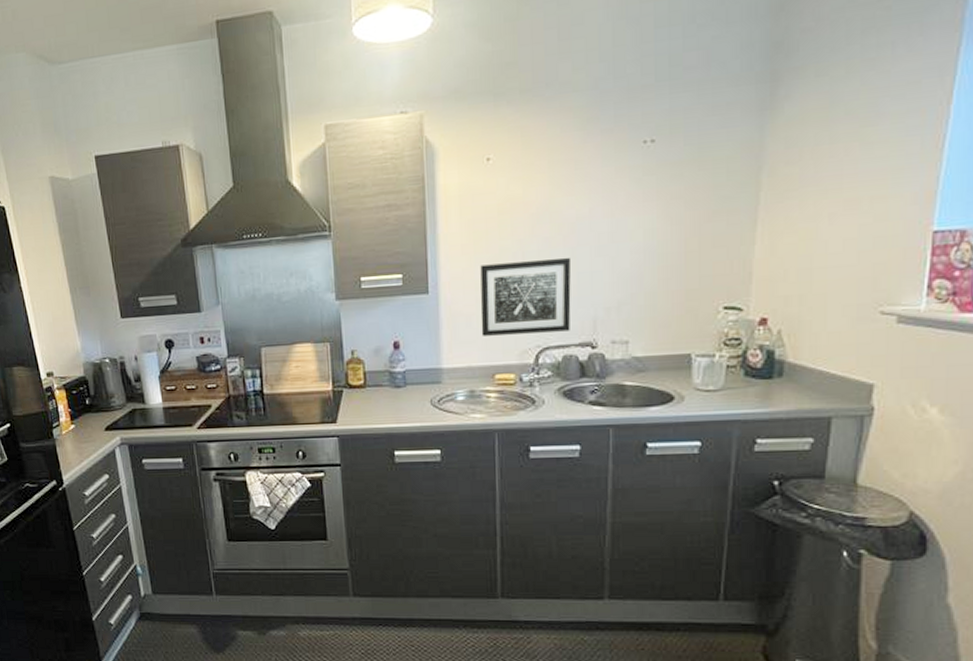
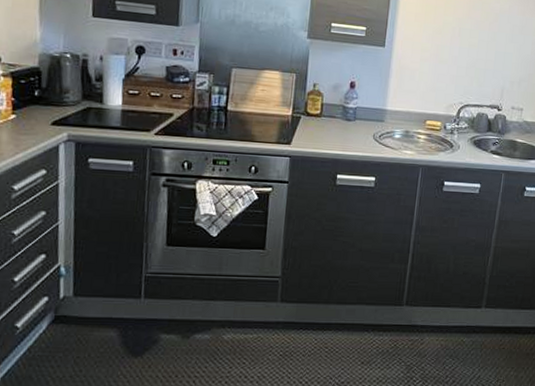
wall art: present [480,258,572,336] -> none [420,32,493,95]

